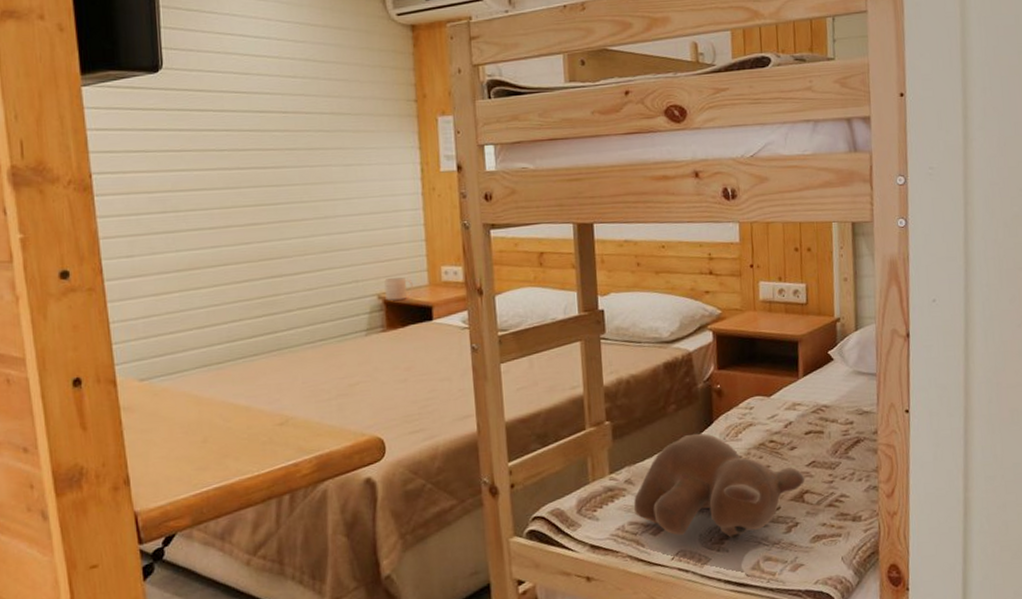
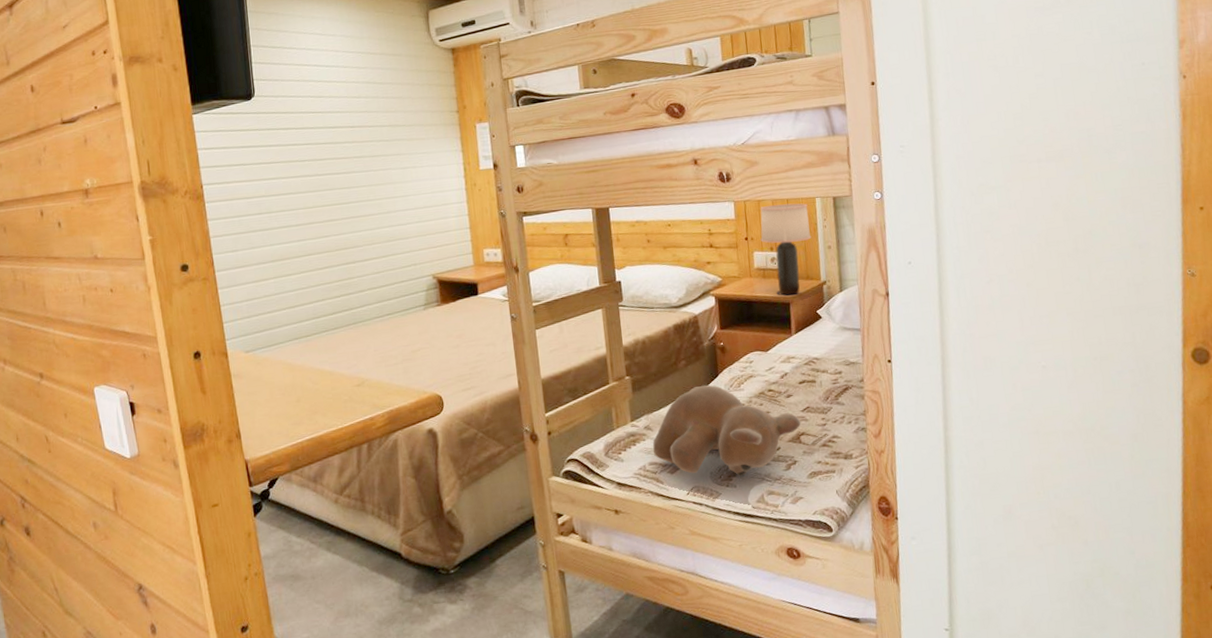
mug: present [384,277,413,301] -> none [437,259,462,280]
table lamp: none [768,227,826,333] -> present [760,203,812,295]

